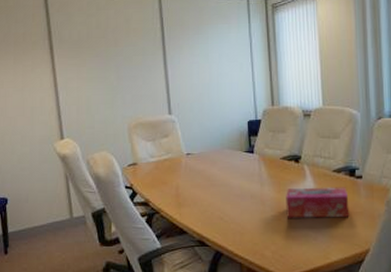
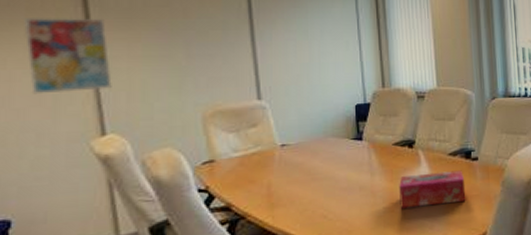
wall art: none [13,48,67,107] -> present [24,16,112,95]

